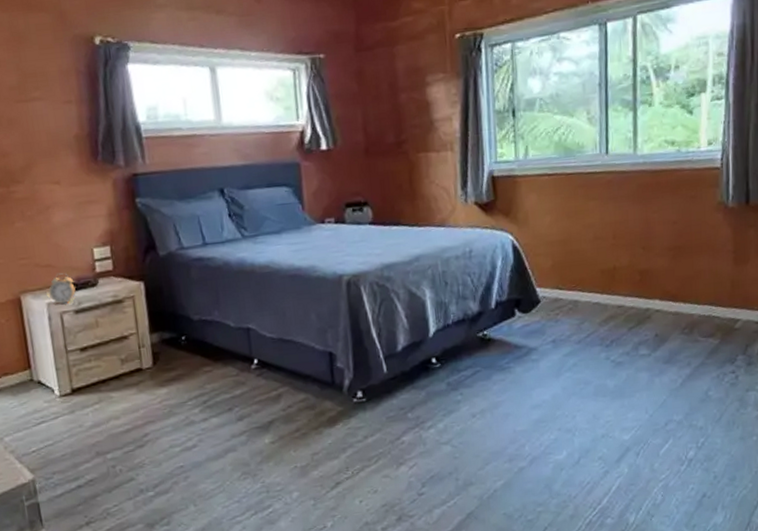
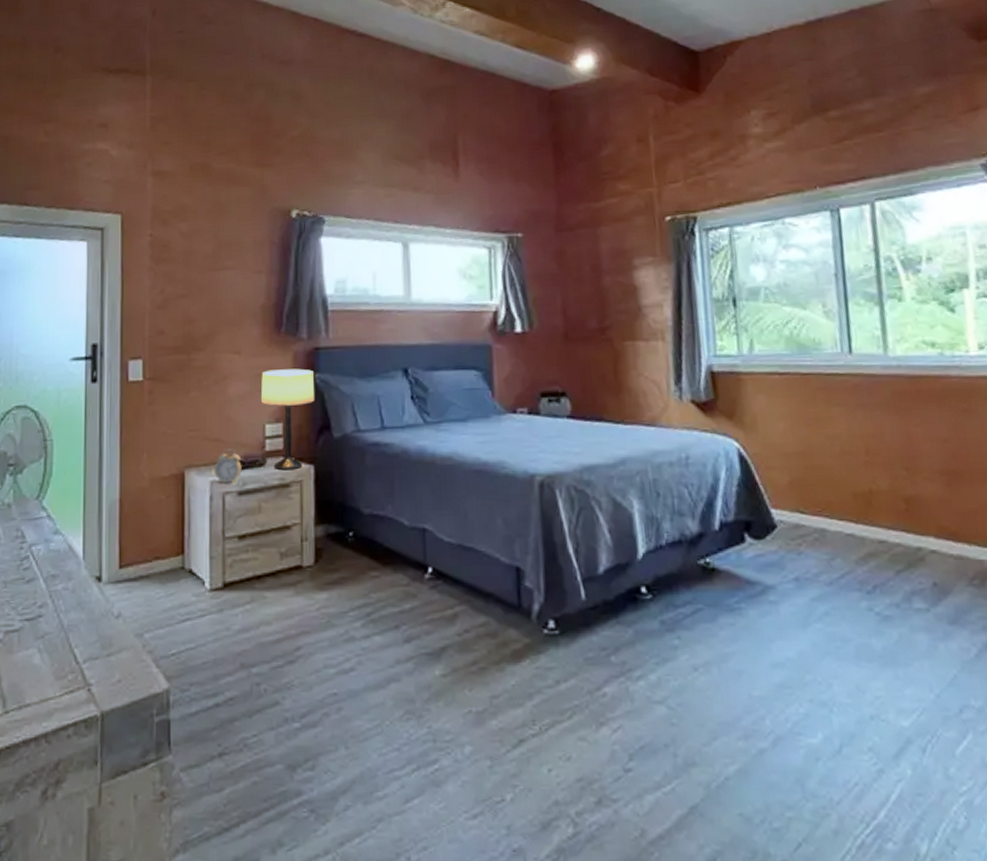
table lamp: none [83,194,139,289] -> present [260,368,315,471]

